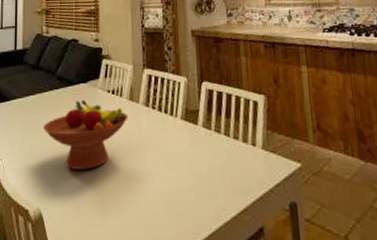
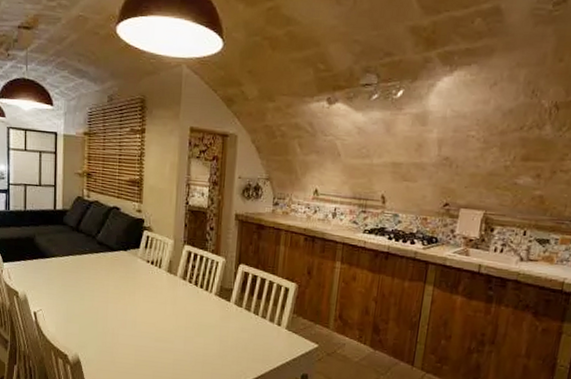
fruit bowl: present [42,99,128,170] -> none [81,266,165,328]

